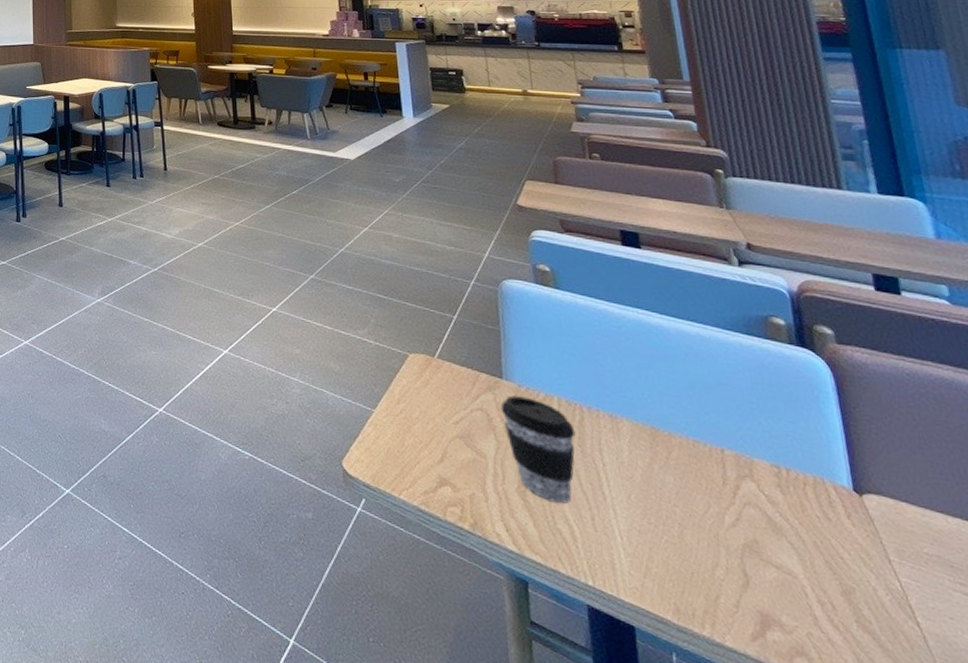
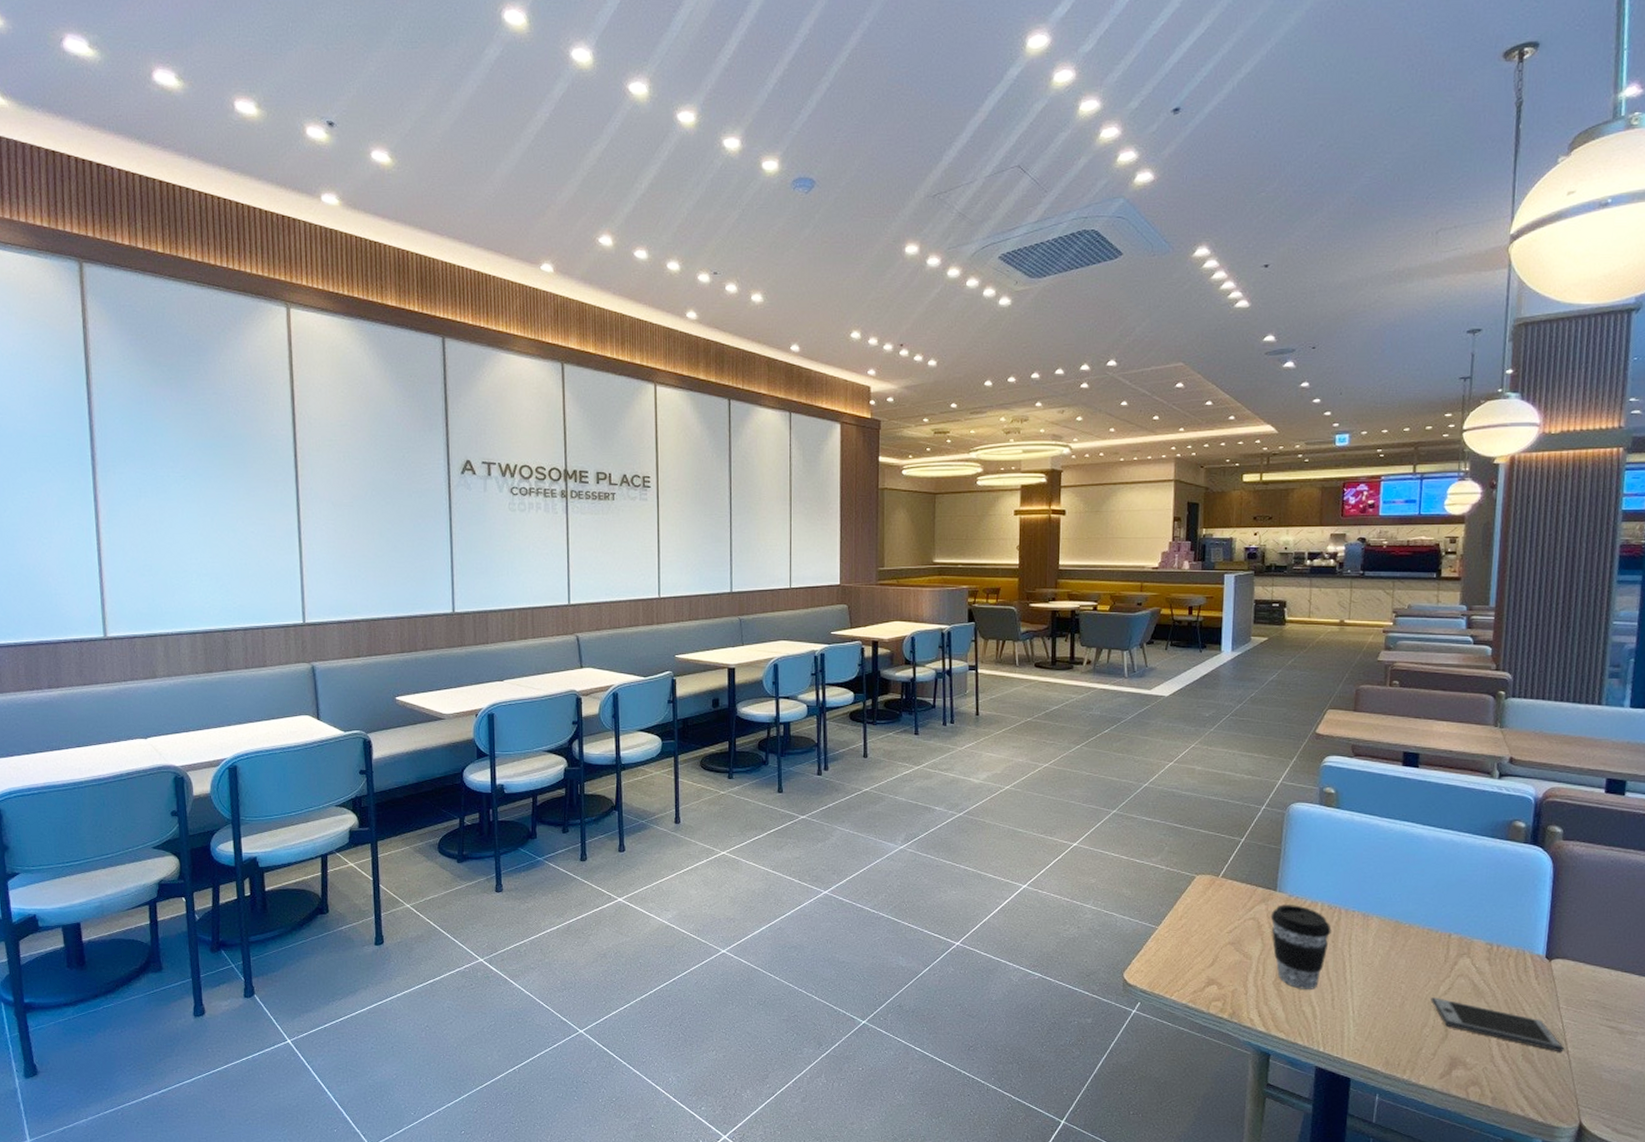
smartphone: none [716,529,912,623] -> present [1430,997,1564,1052]

